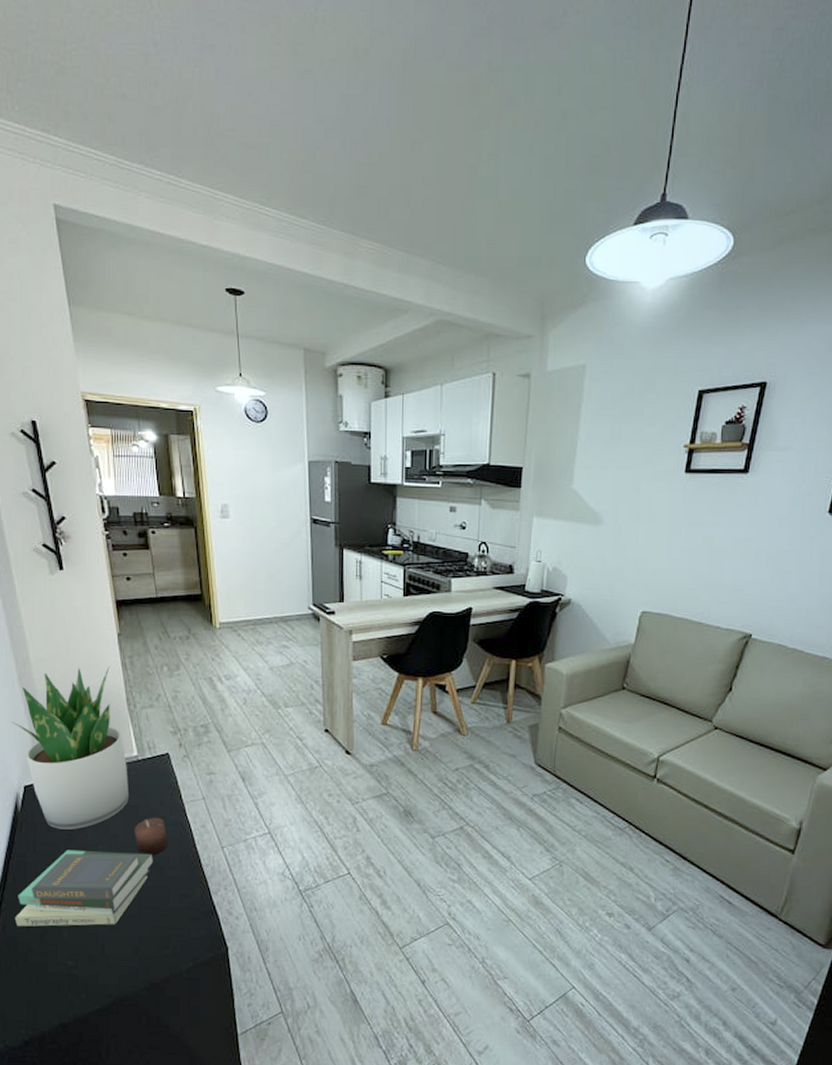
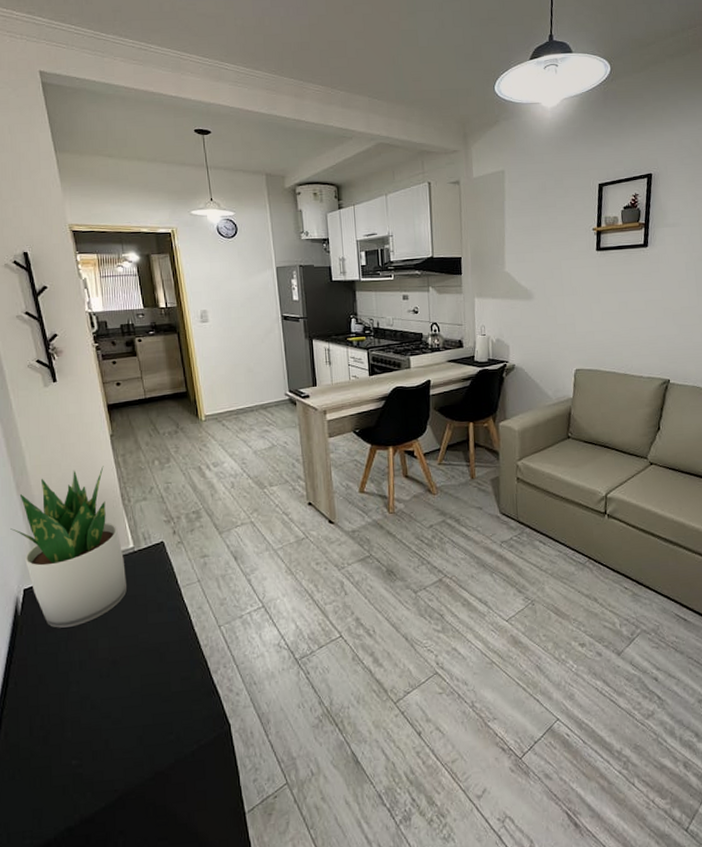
books: present [14,850,153,927] -> none [16,641,153,731]
candle: present [134,817,168,856] -> none [133,604,167,643]

